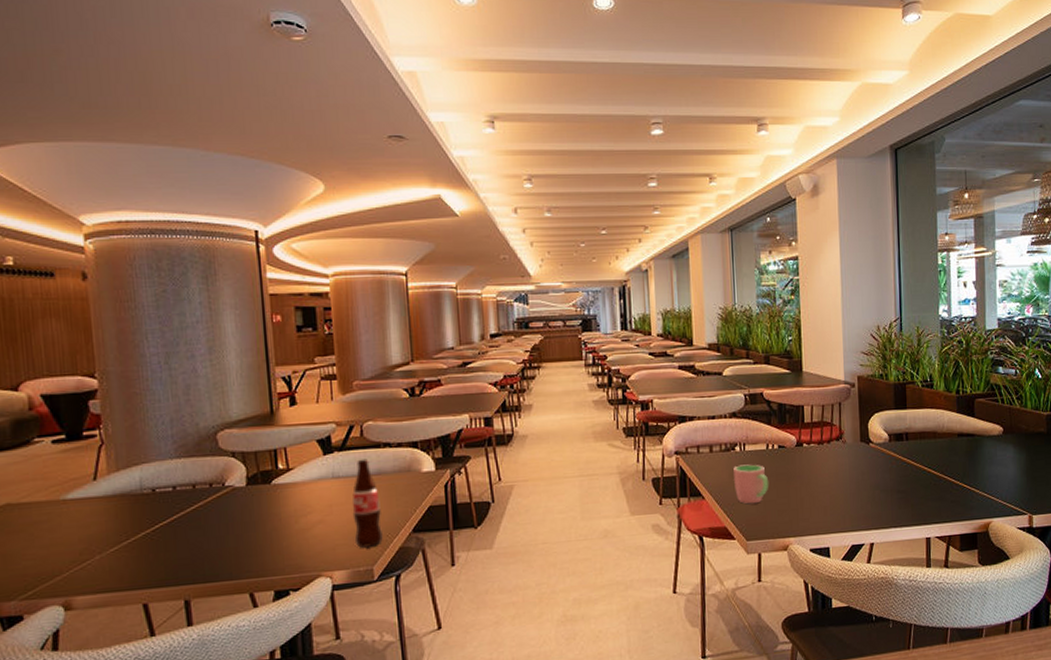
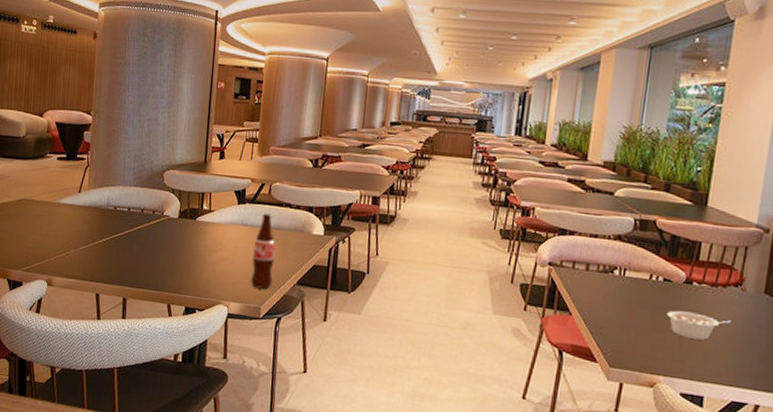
cup: present [733,464,769,504] -> none [606,289,646,332]
legume: none [786,472,838,497] -> present [666,310,730,340]

